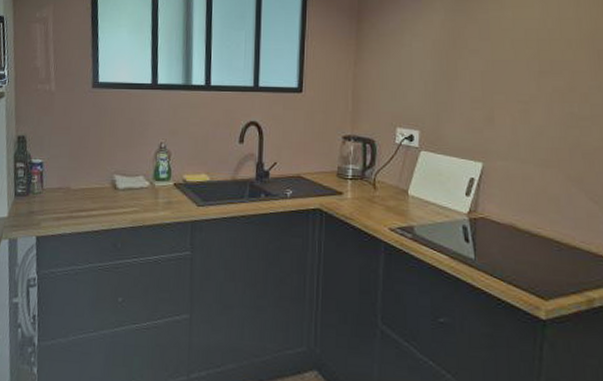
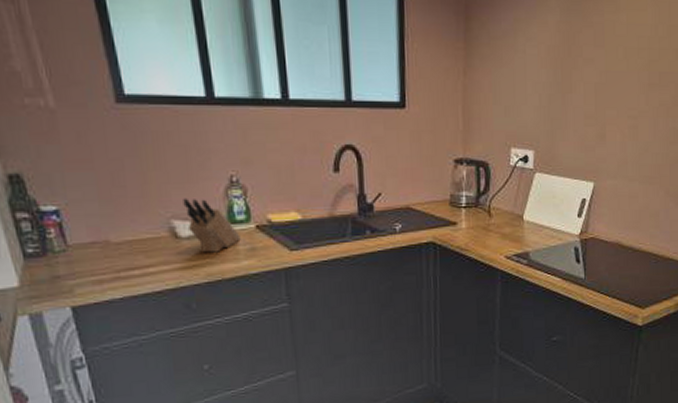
knife block: none [124,158,161,203] -> present [183,198,241,253]

